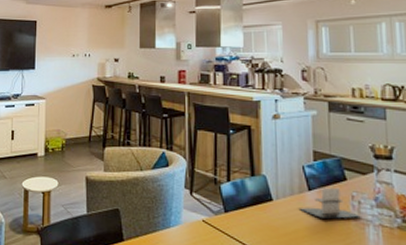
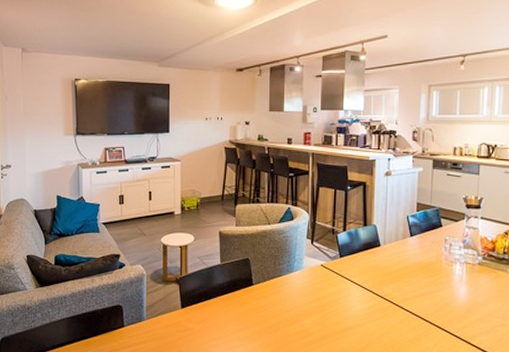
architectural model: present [298,187,361,219] -> none [401,233,451,259]

